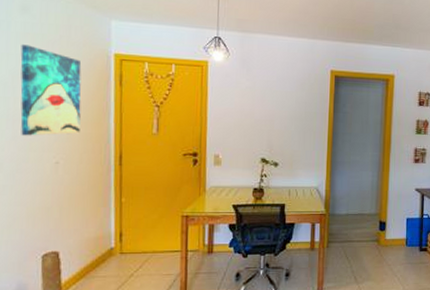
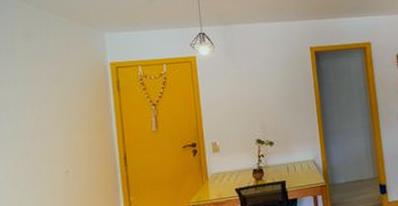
wall art: present [20,44,82,136] -> none [26,66,86,151]

